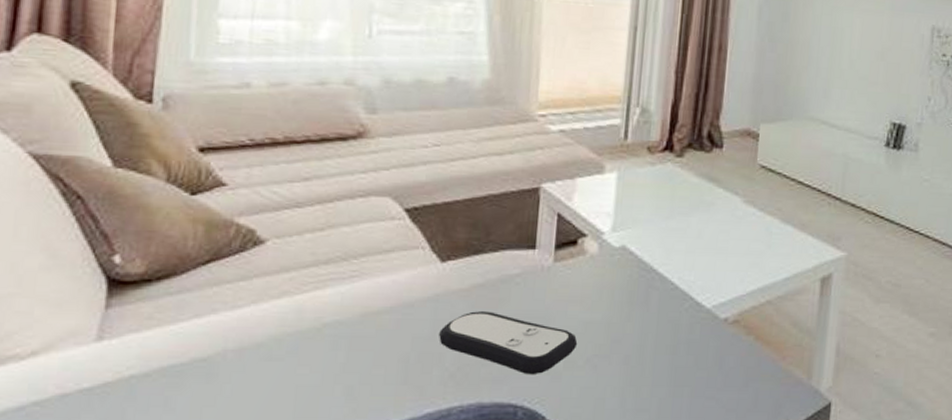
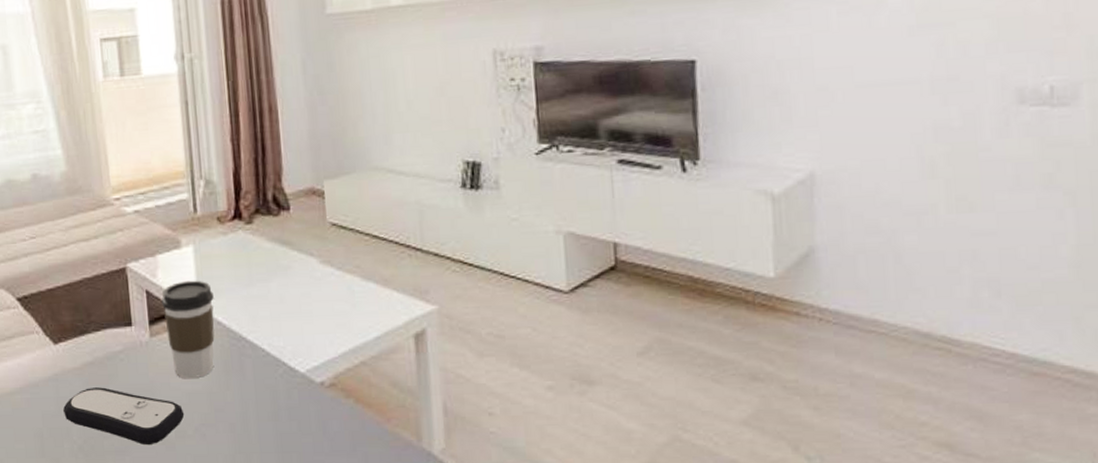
coffee cup: none [573,207,631,308] -> present [162,280,215,379]

